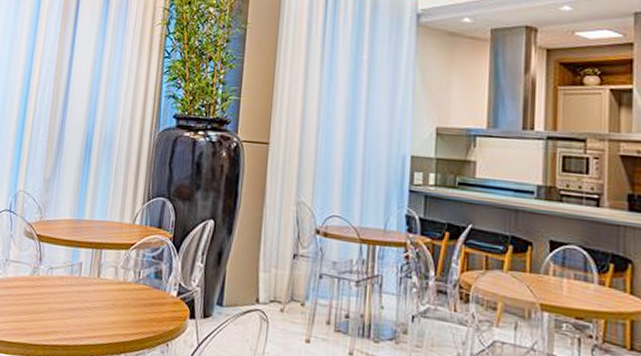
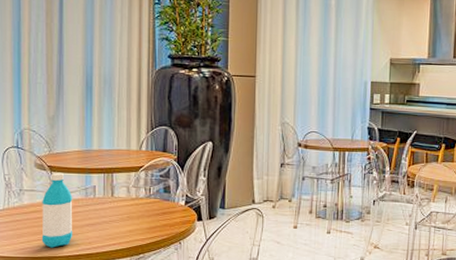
water bottle: none [19,243,58,333] -> present [41,172,73,248]

